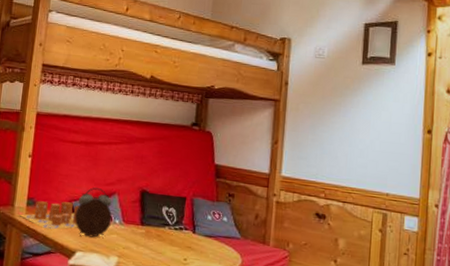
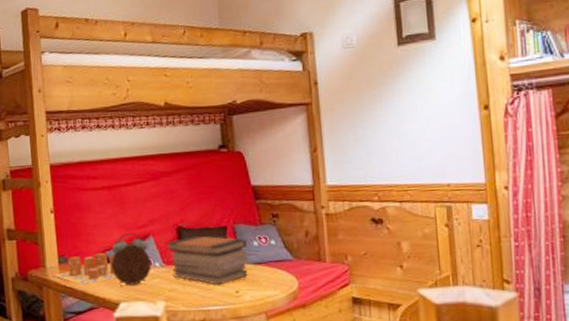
book stack: none [127,200,203,250] -> present [165,235,249,285]

